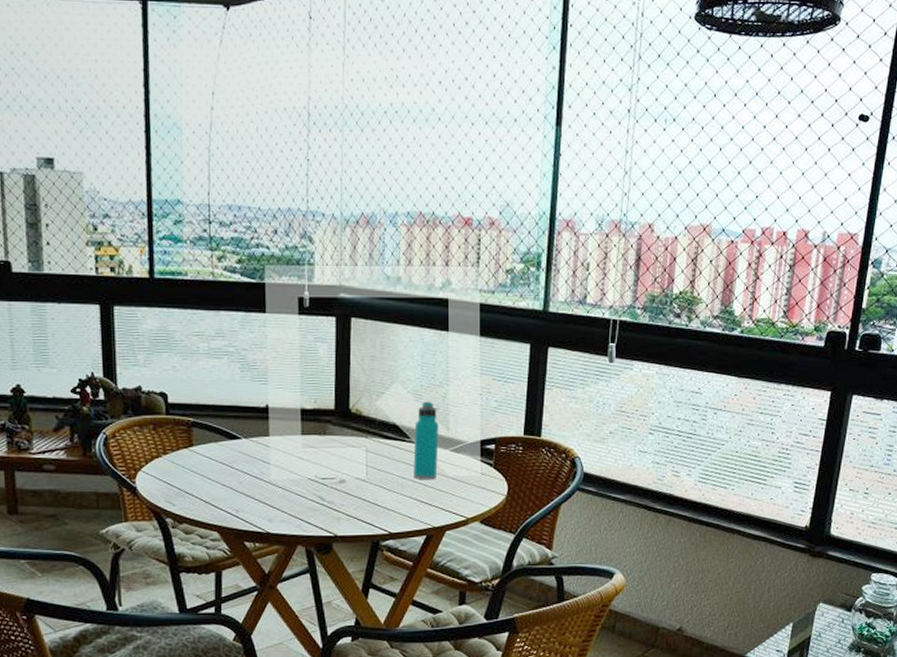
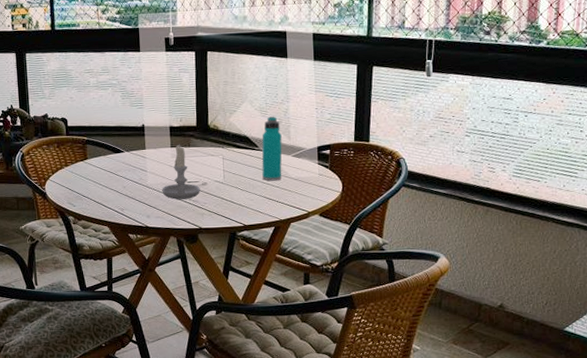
candle: none [288,431,337,500] -> present [162,144,200,200]

